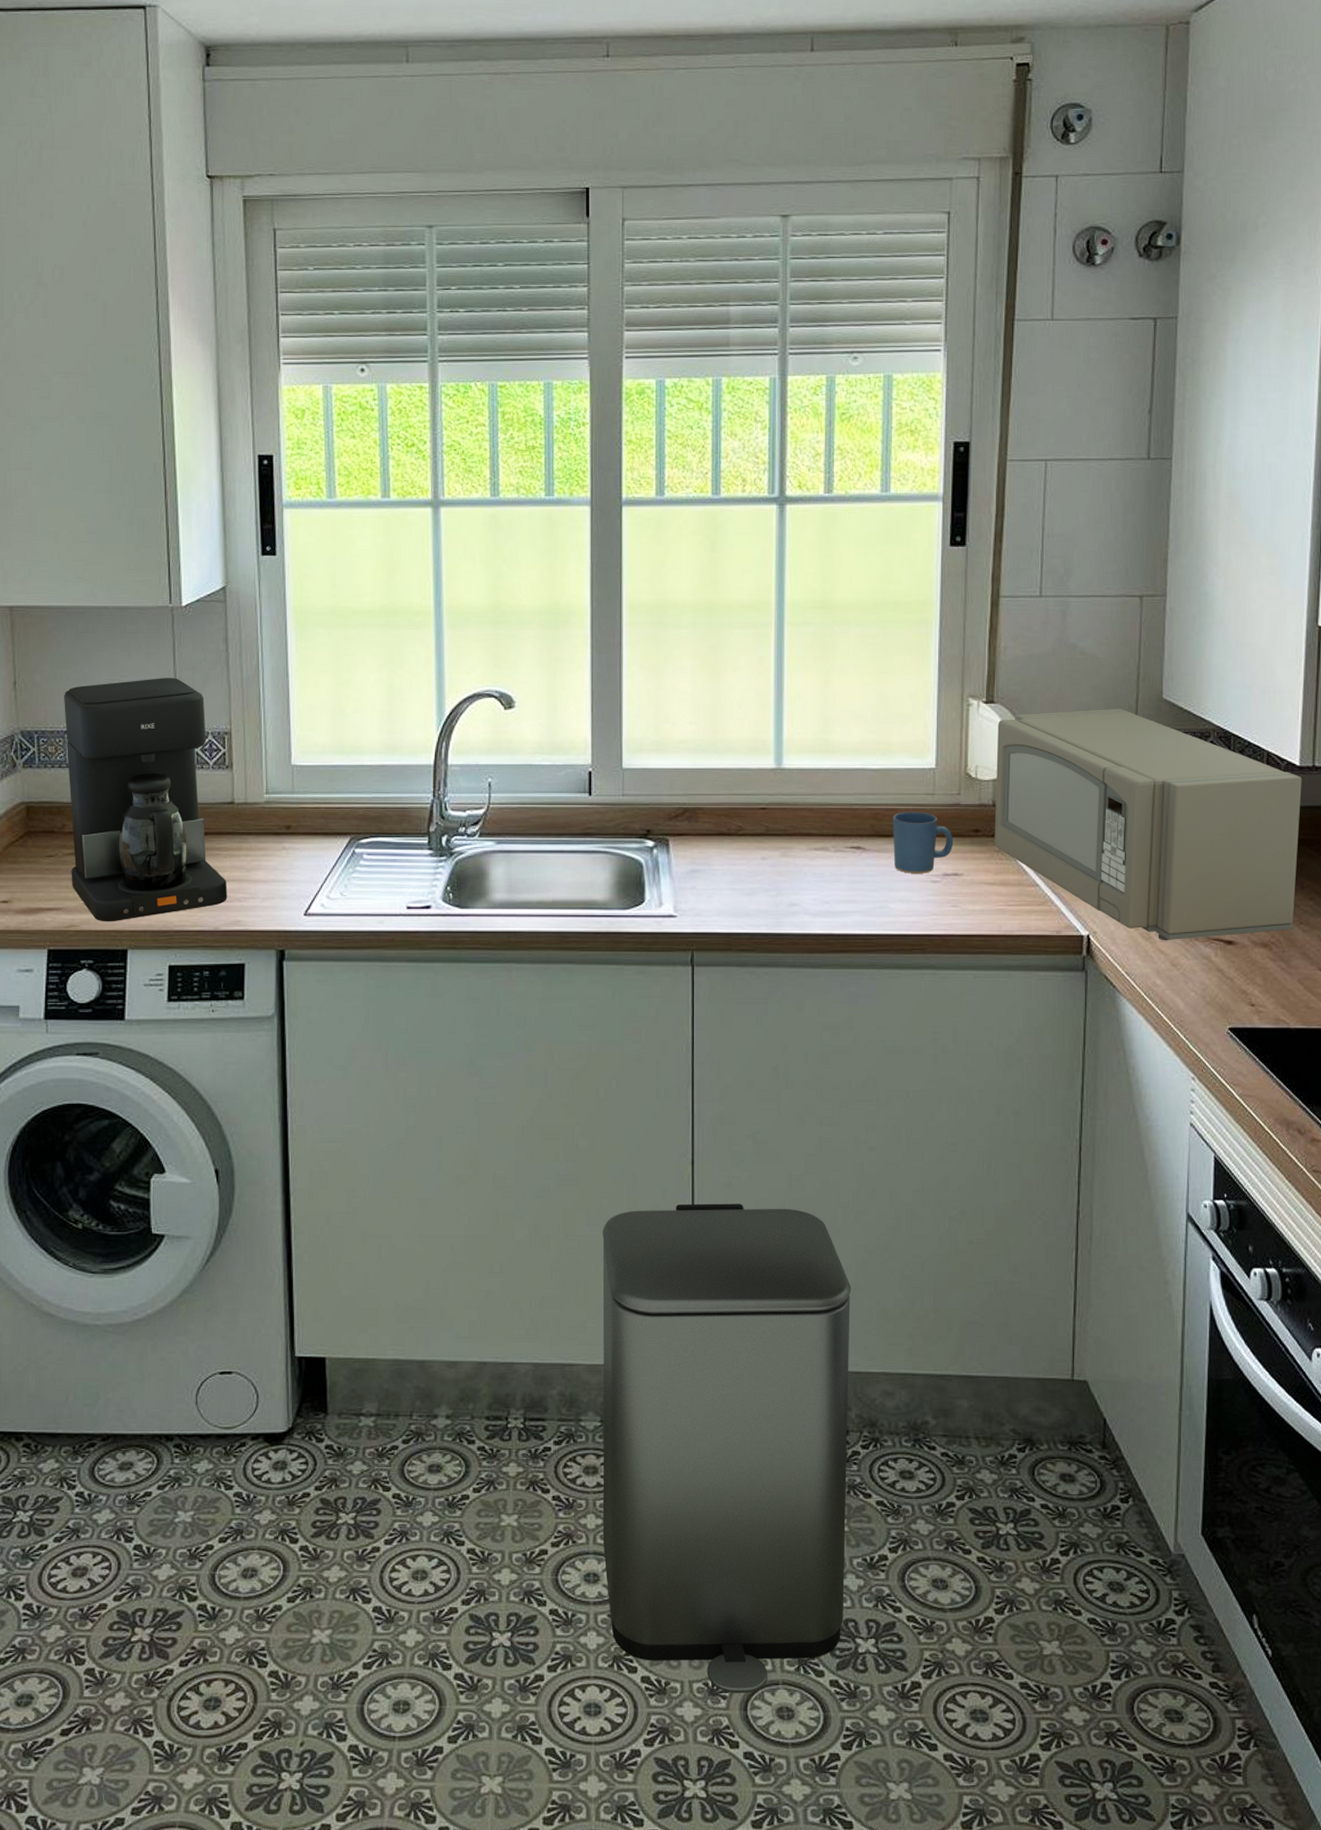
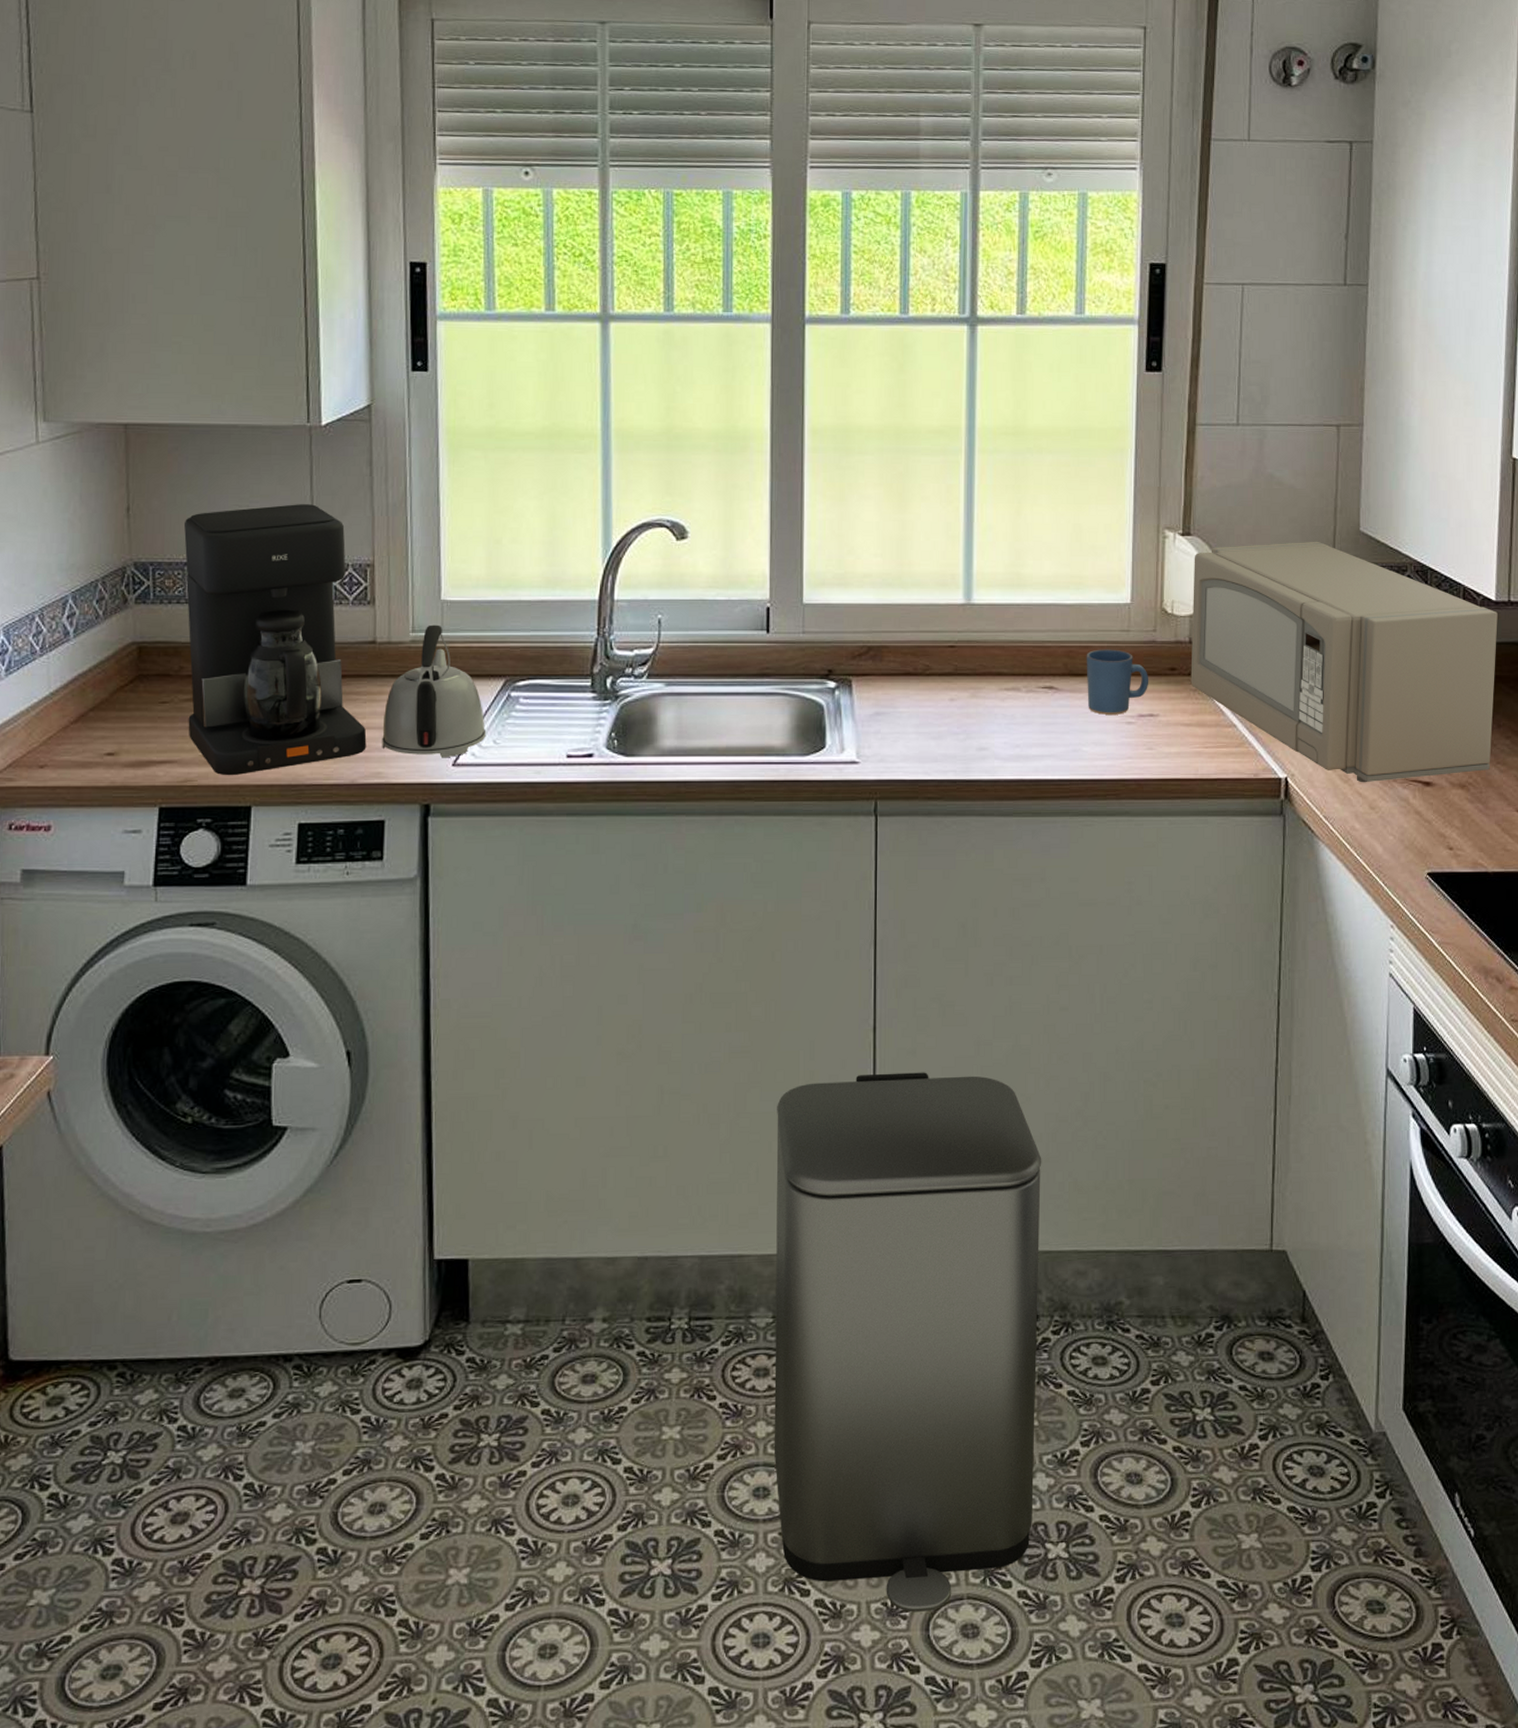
kettle: none [241,787,334,908] -> present [382,624,486,758]

